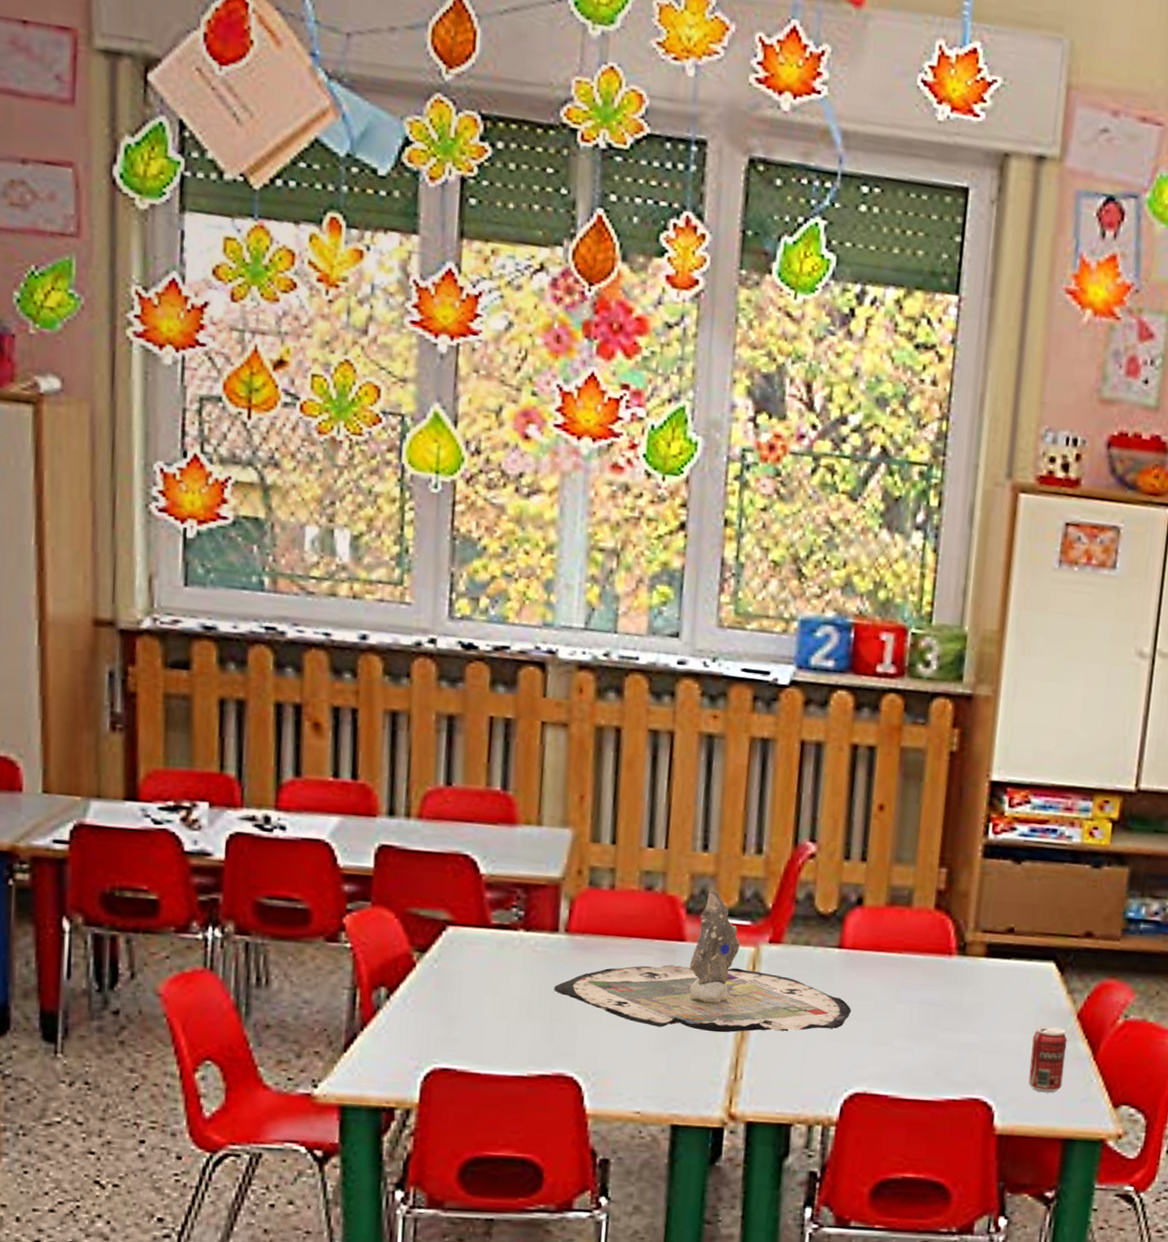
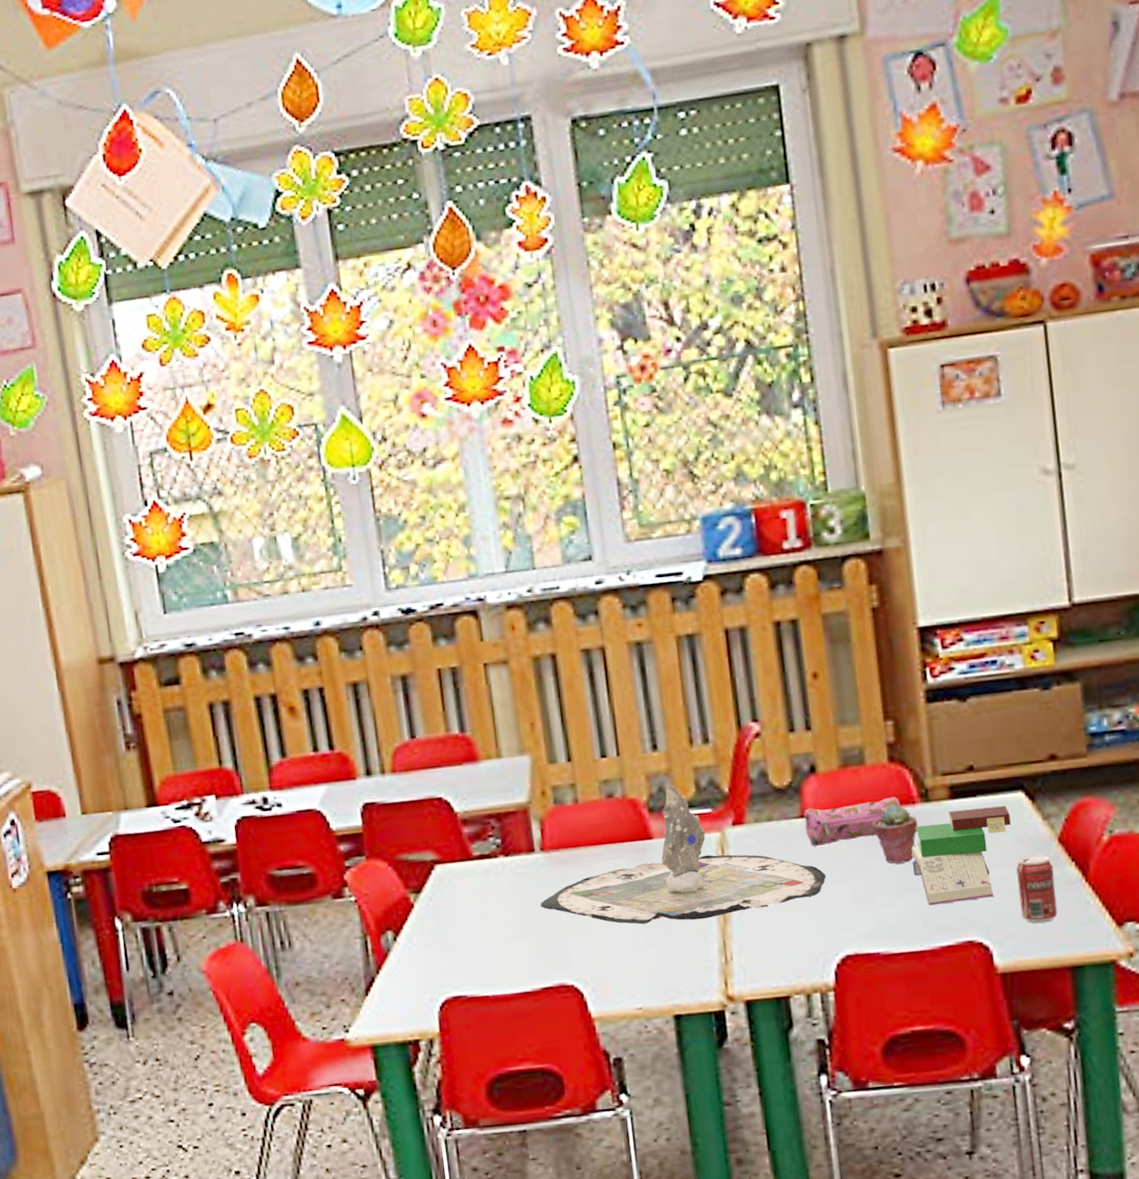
pencil case: none [840,940,938,980] -> present [804,797,901,847]
potted succulent: none [905,952,951,1012] -> present [871,805,918,864]
book: none [936,969,1038,1060] -> present [911,806,1011,906]

